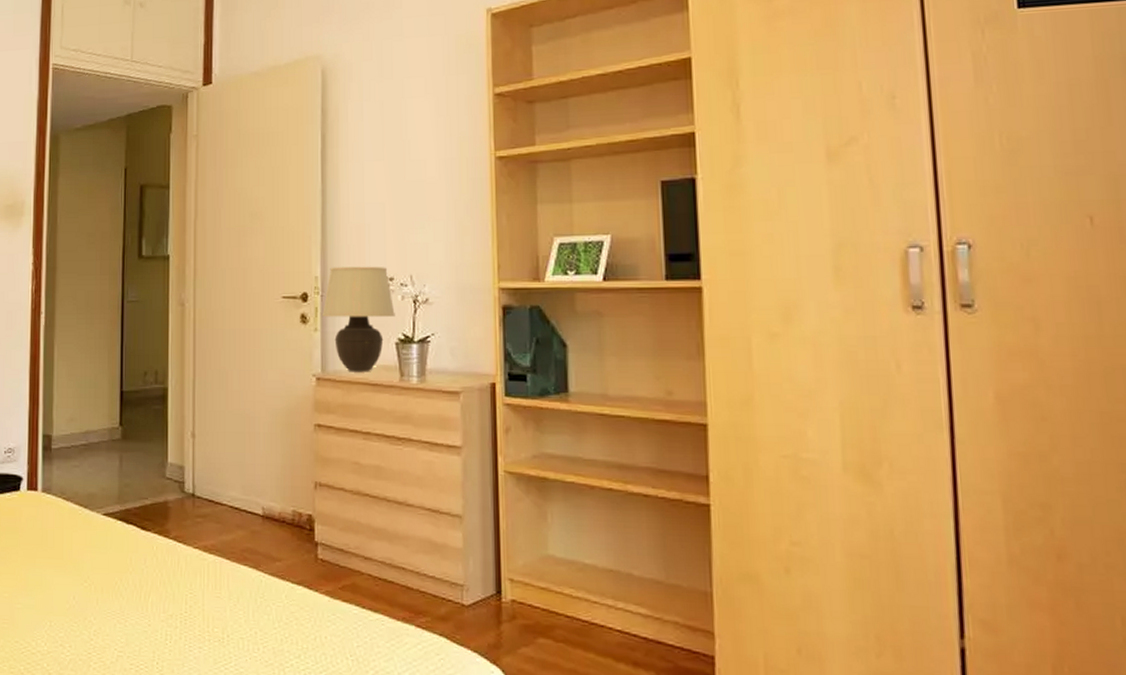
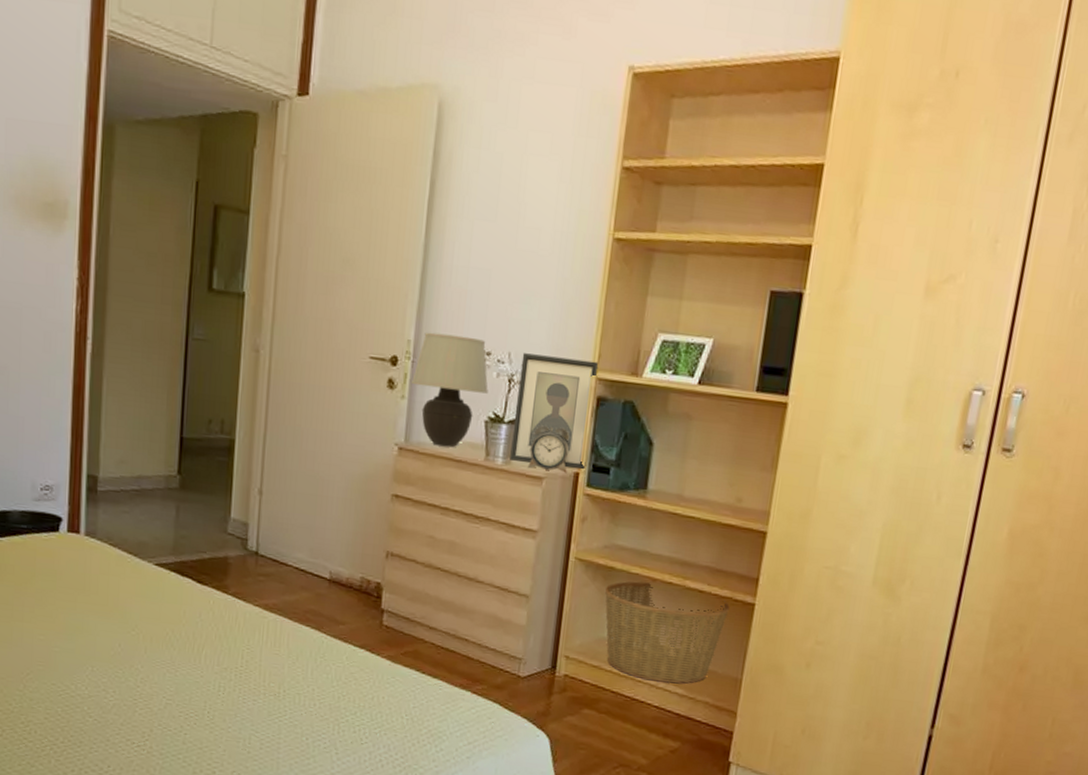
picture frame: none [423,272,501,380] -> present [510,353,599,470]
alarm clock: none [443,340,483,385] -> present [528,425,570,474]
basket: none [542,490,682,603] -> present [605,581,730,684]

